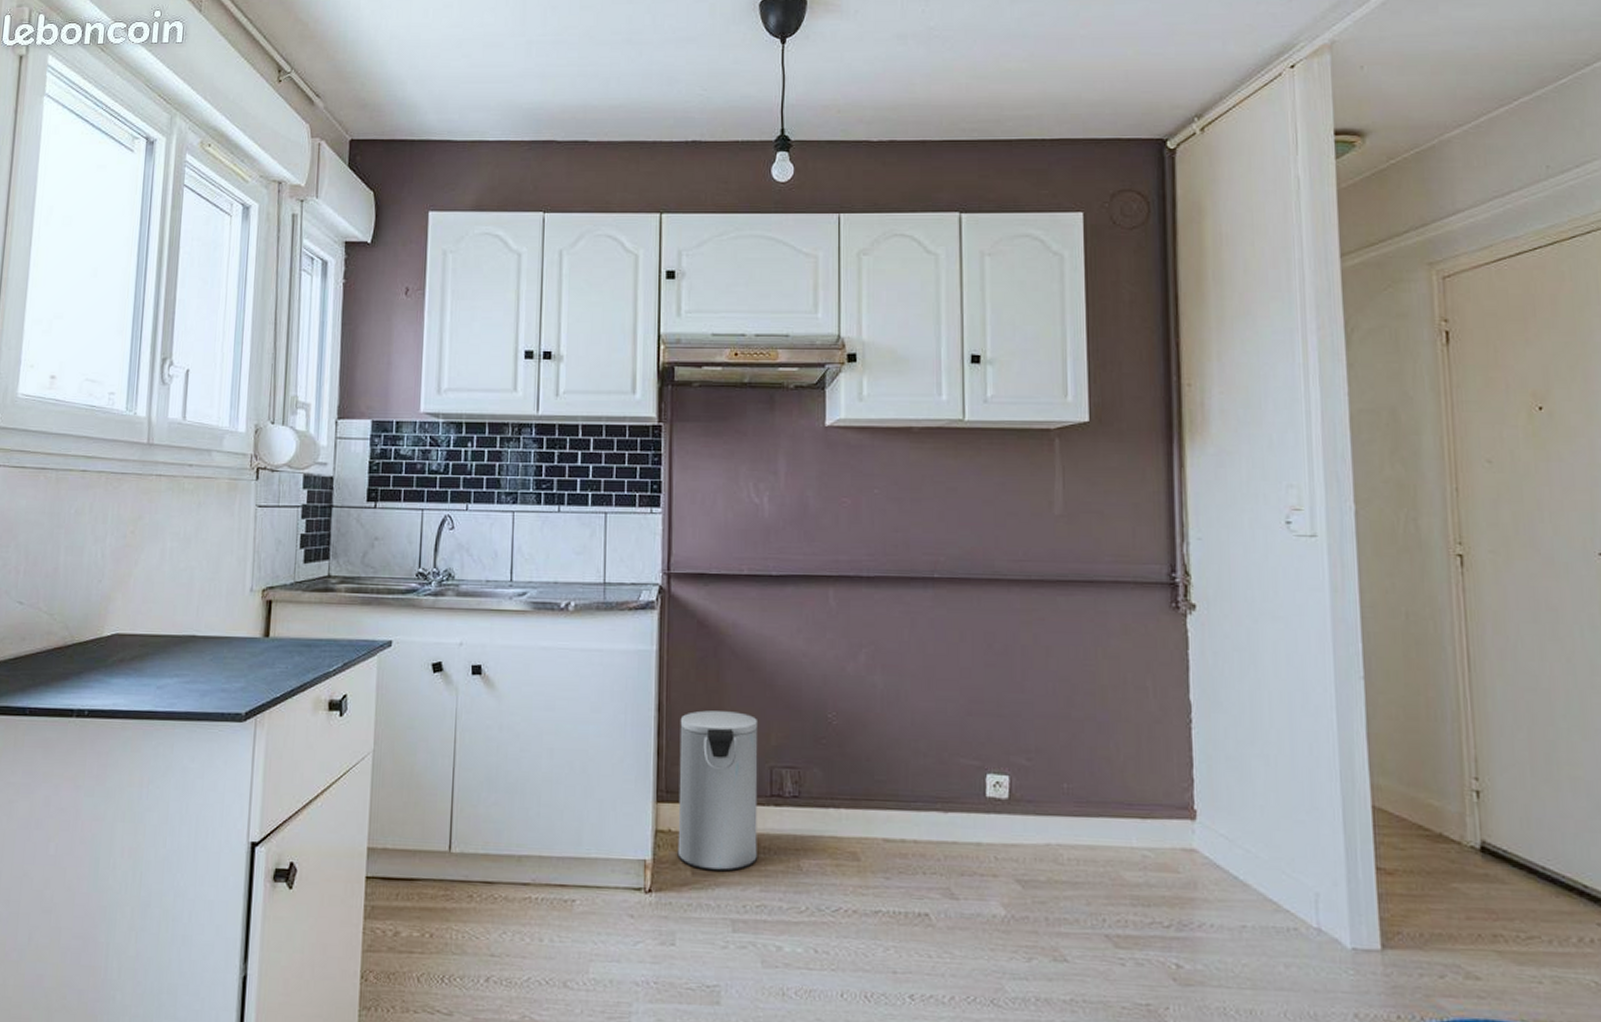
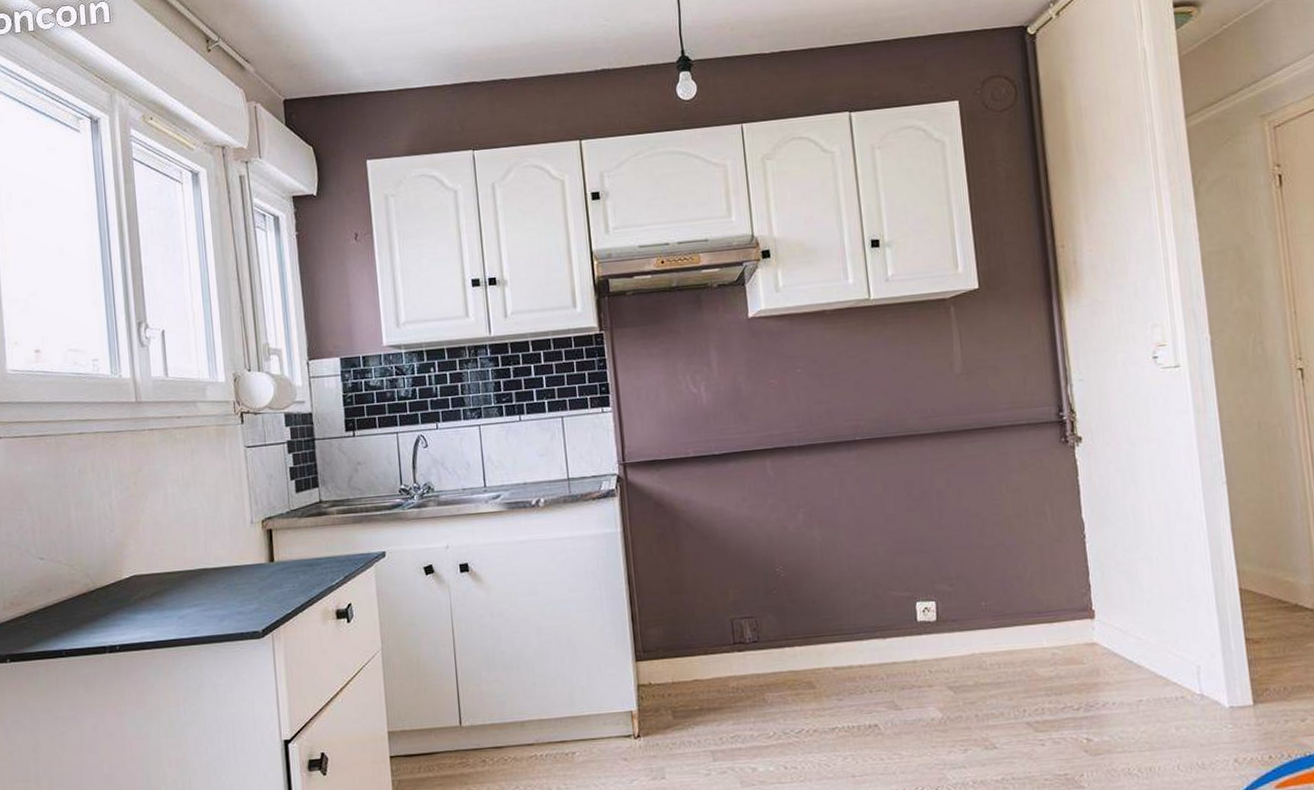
trash bin: present [677,710,758,872] -> none [648,576,729,713]

